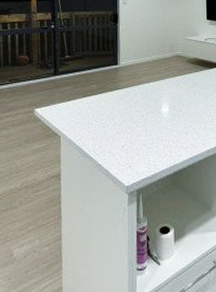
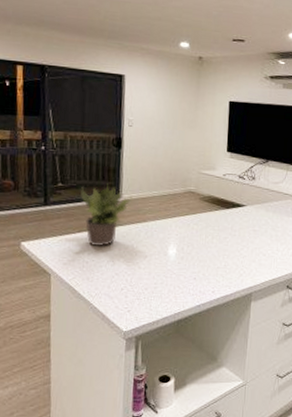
potted plant: none [85,53,129,109] -> present [81,183,132,247]

